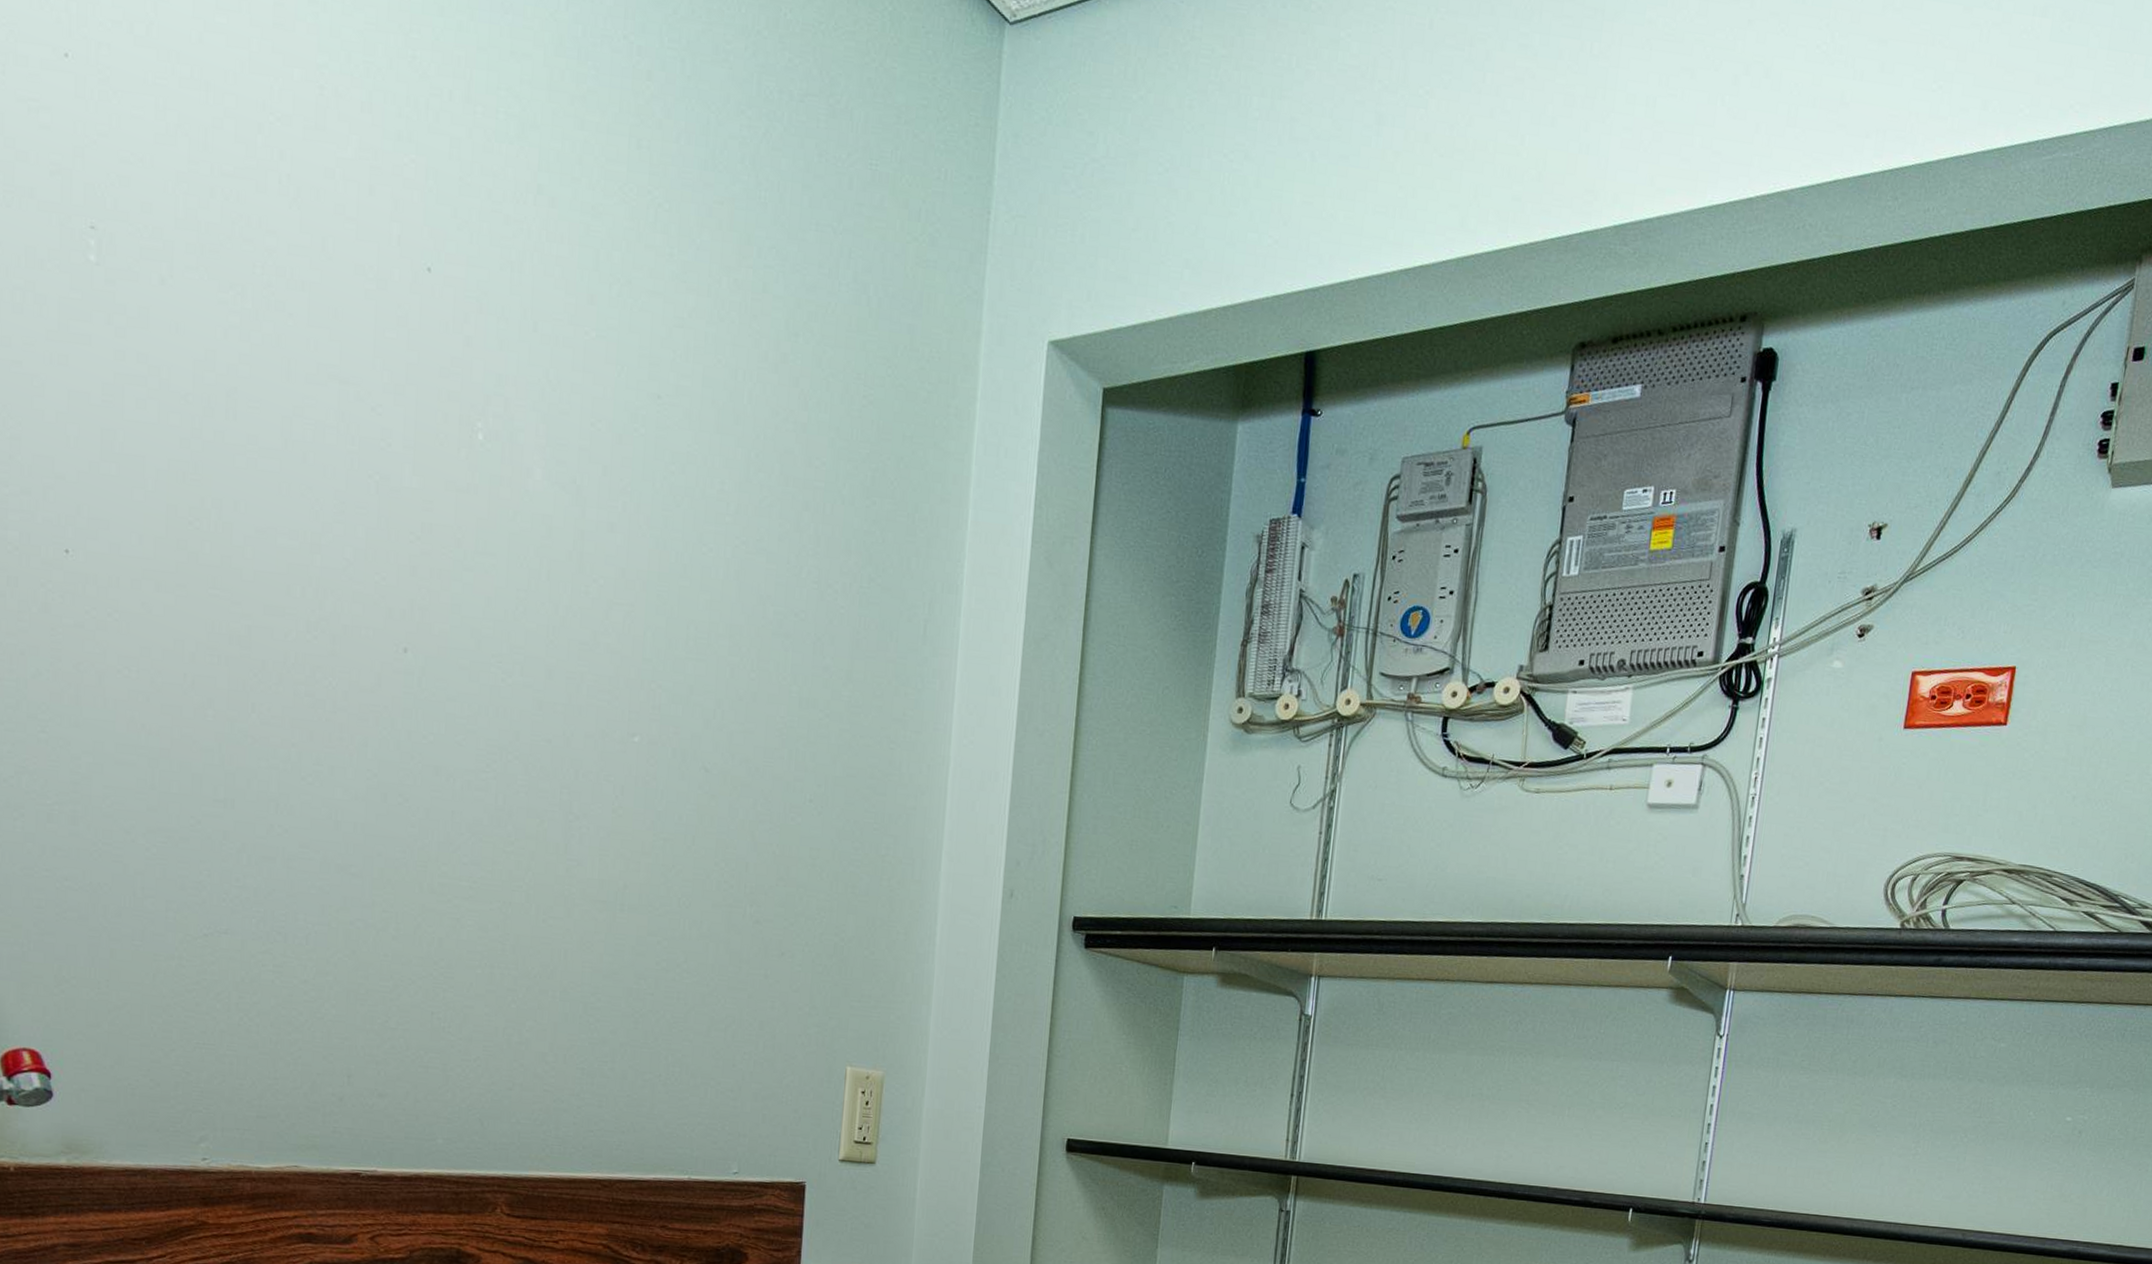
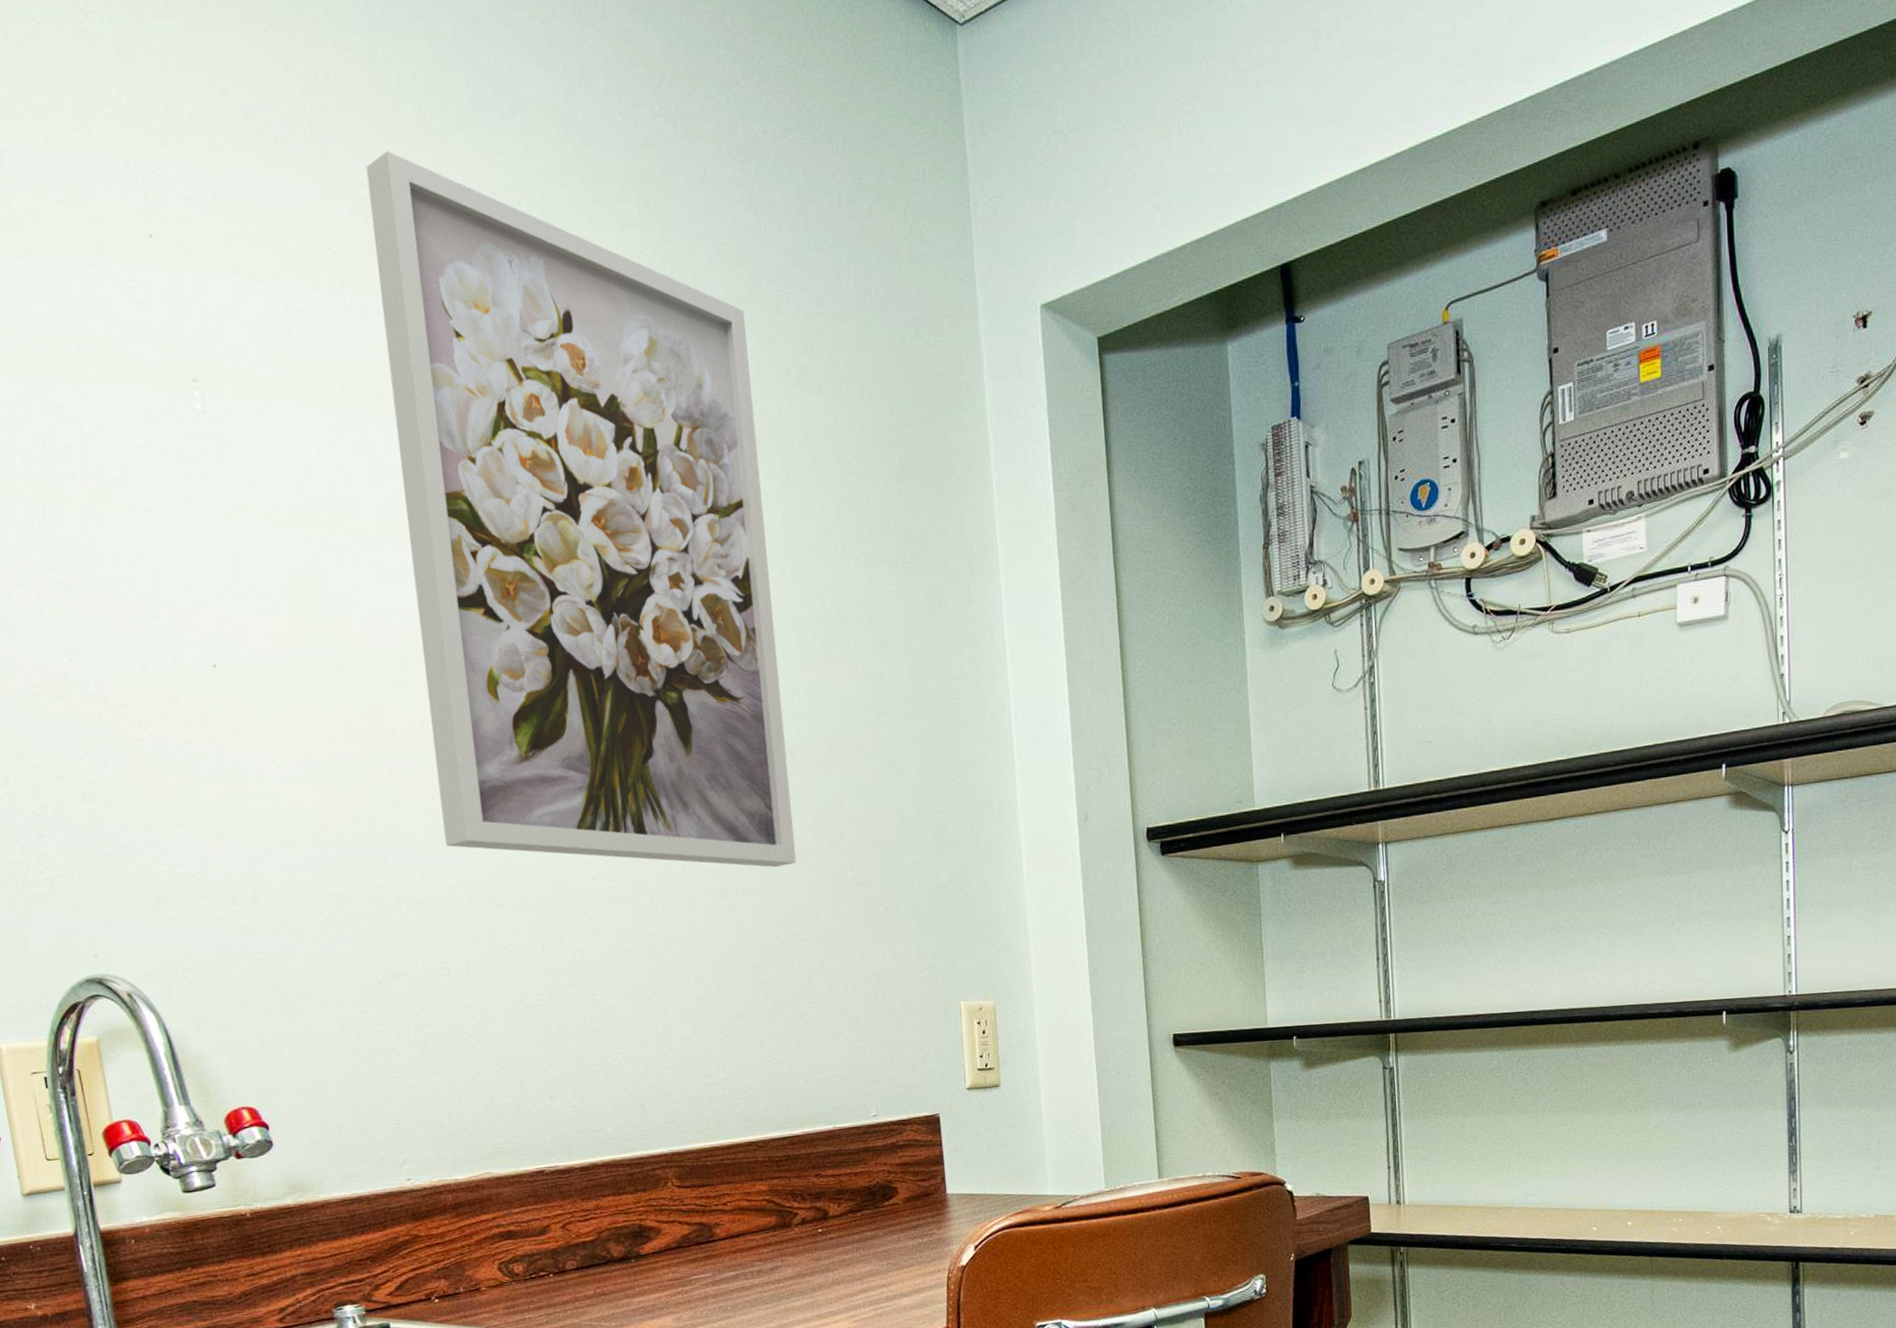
wall art: none [303,19,728,889] -> present [366,150,797,868]

